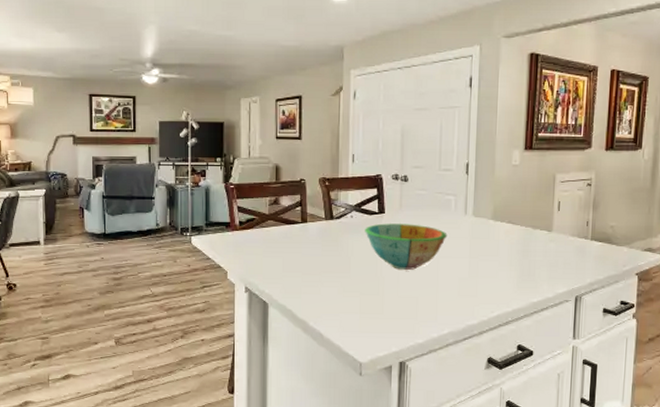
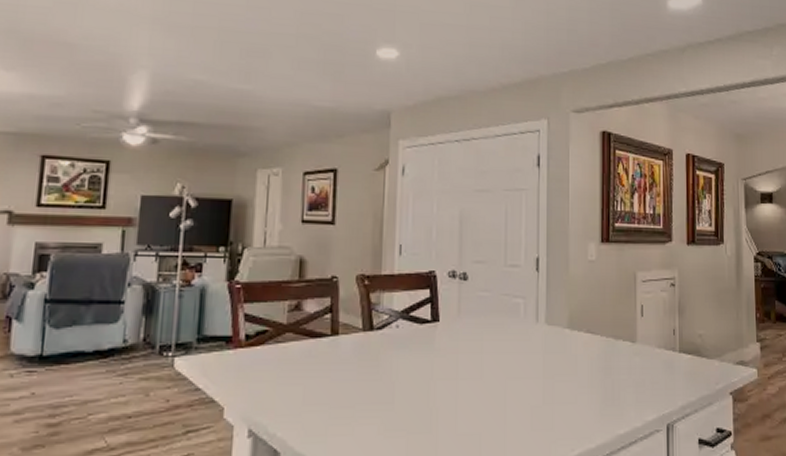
bowl: present [365,223,448,270] -> none [414,335,516,397]

